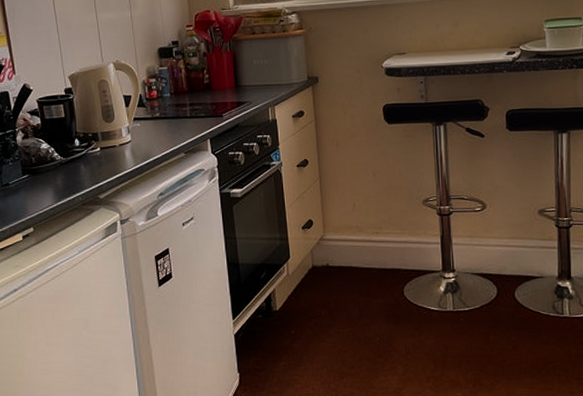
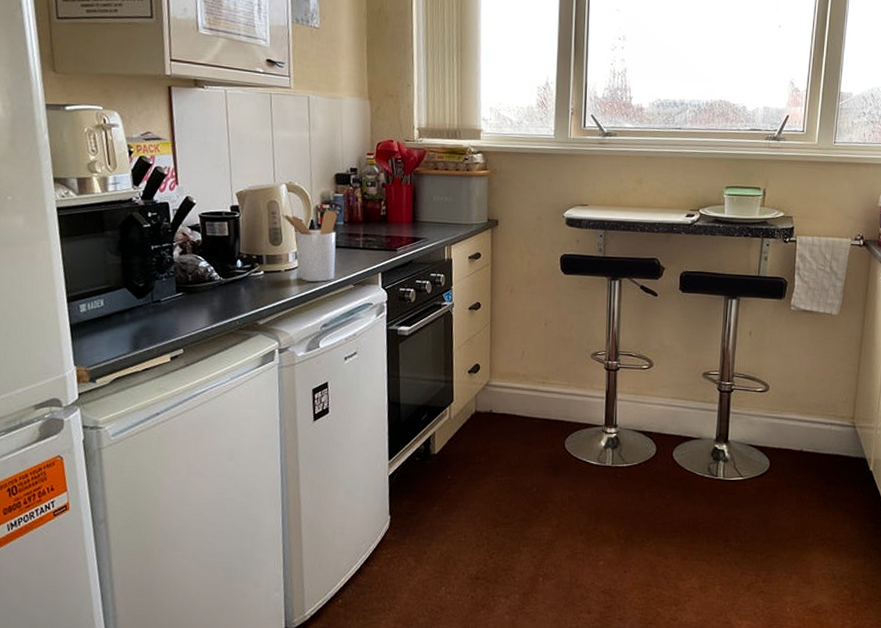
utensil holder: none [112,84,167,154] -> present [282,210,337,282]

